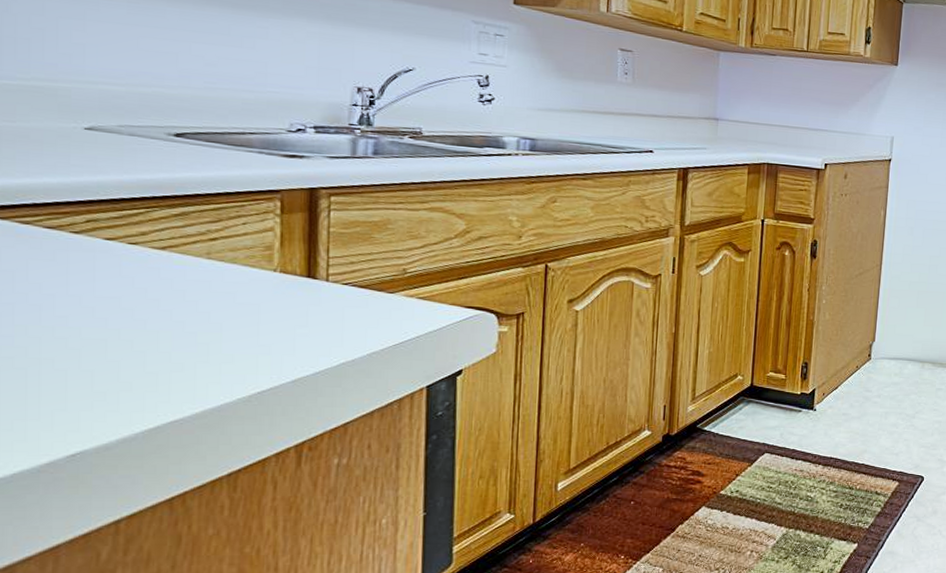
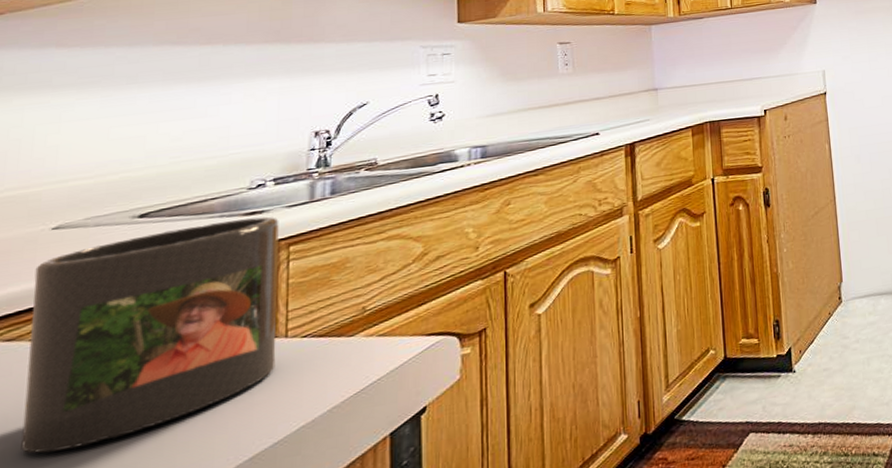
mug: none [70,154,320,339] -> present [21,216,279,454]

